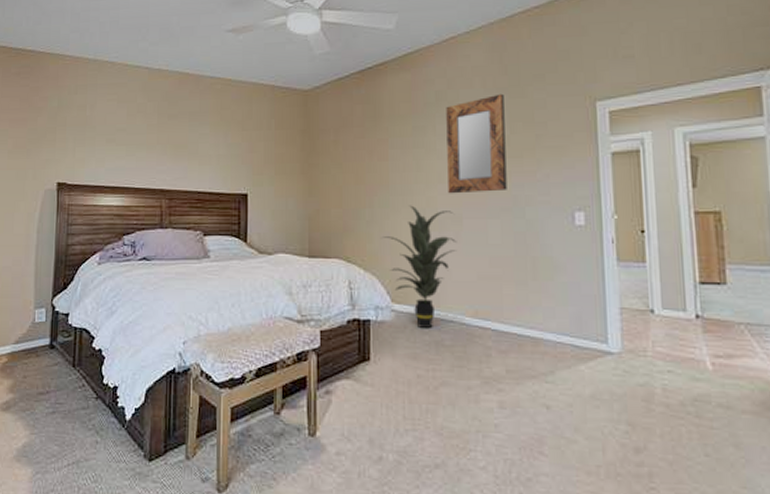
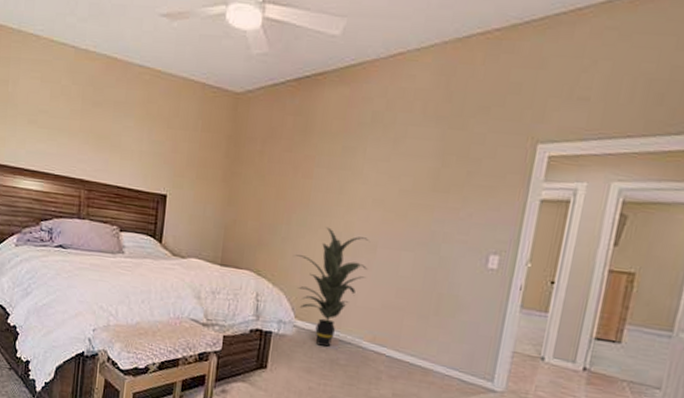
home mirror: present [446,93,507,194] -> none [367,122,443,225]

